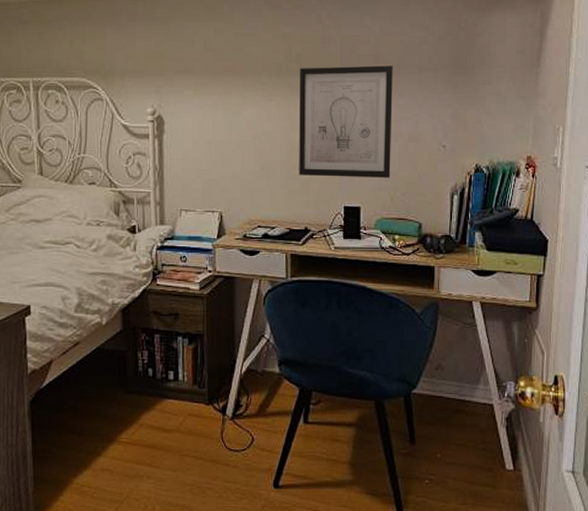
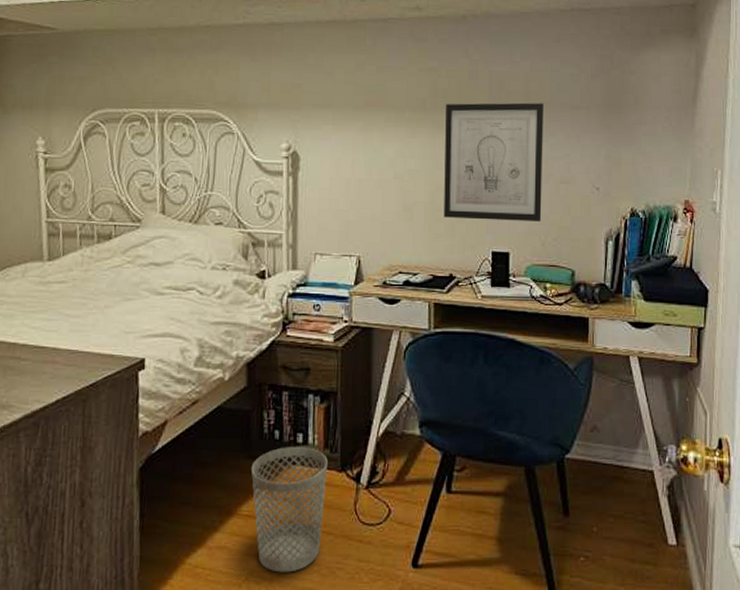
wastebasket: none [128,383,196,492] -> present [251,447,328,573]

